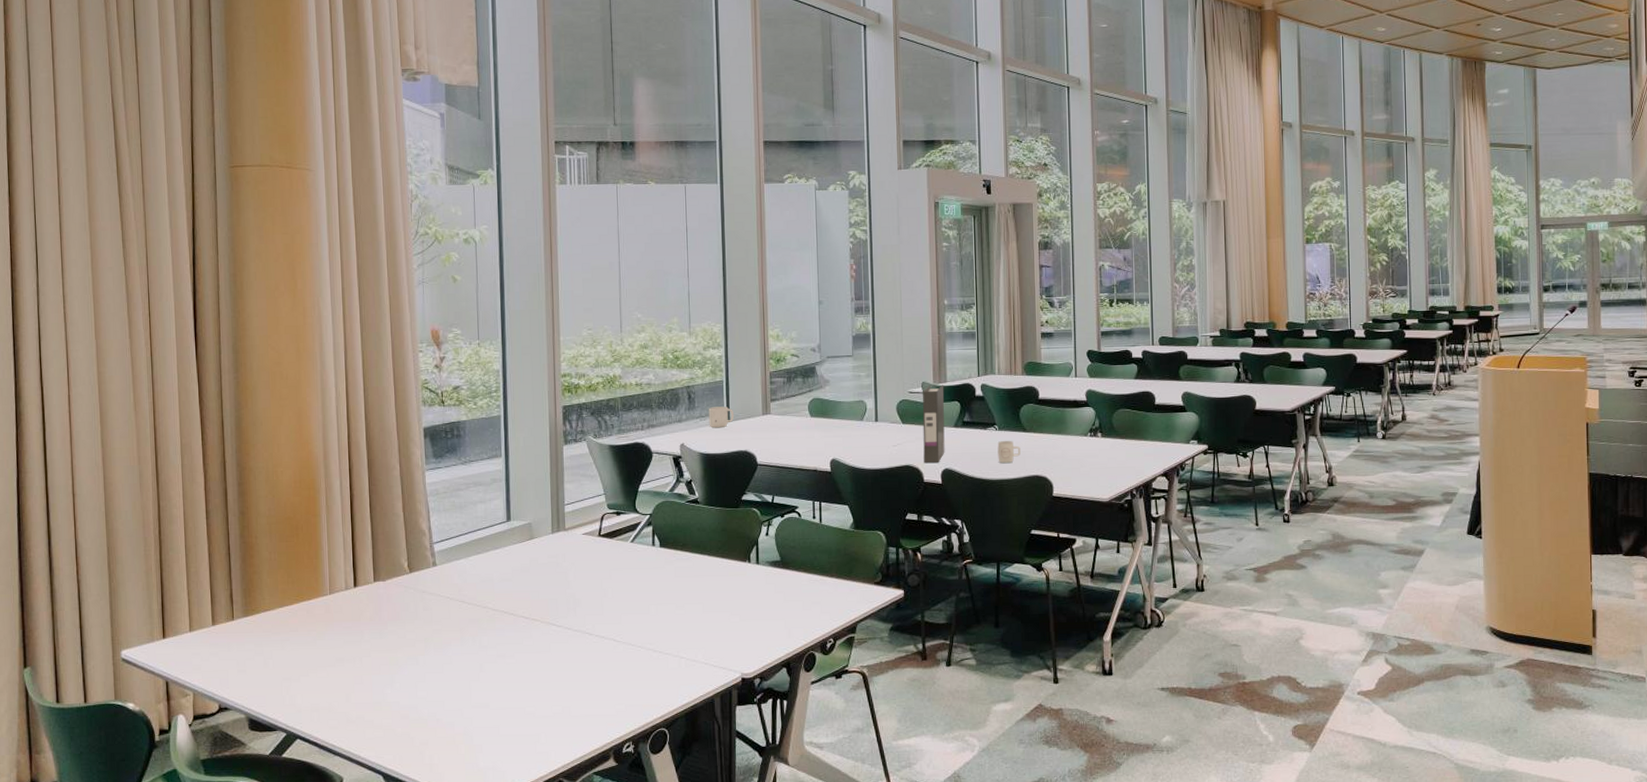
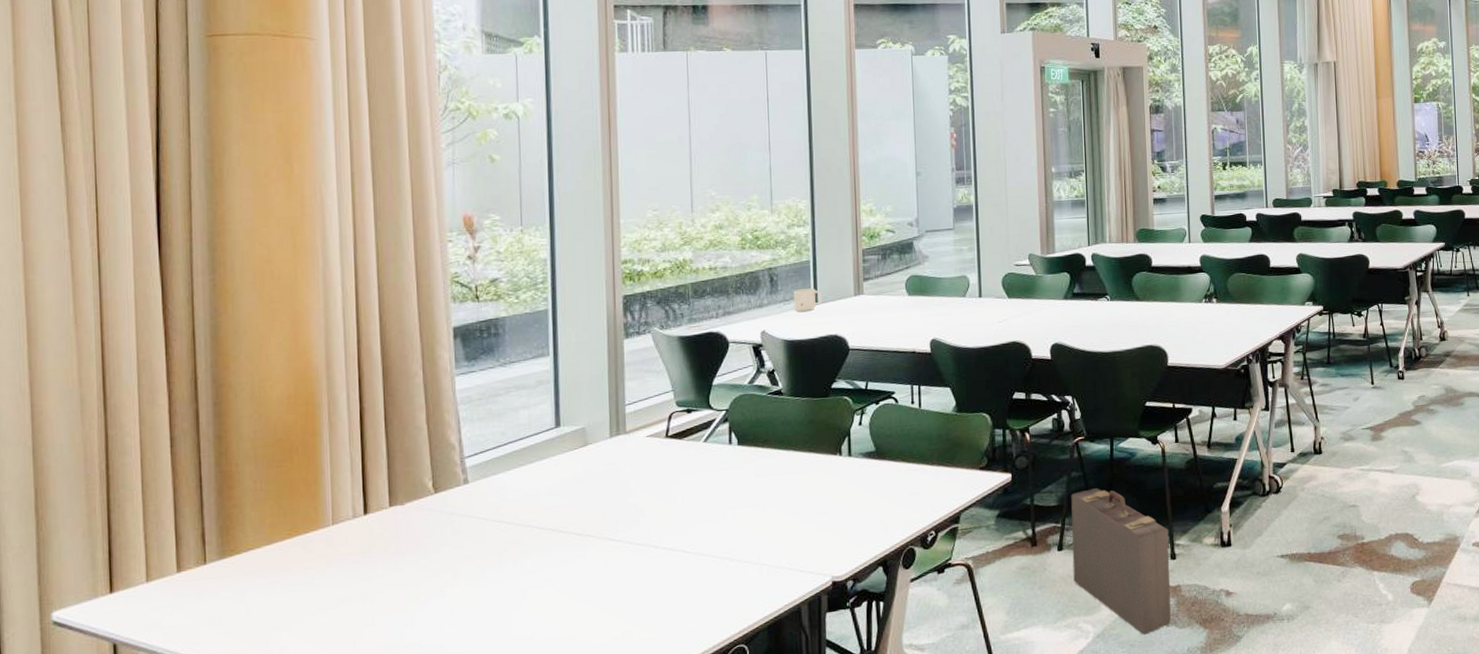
binder: present [922,385,945,463] -> none [1029,256,1054,338]
briefcase: none [959,610,1053,753] -> present [1071,488,1171,635]
mug: present [997,440,1021,463] -> none [1109,310,1134,334]

